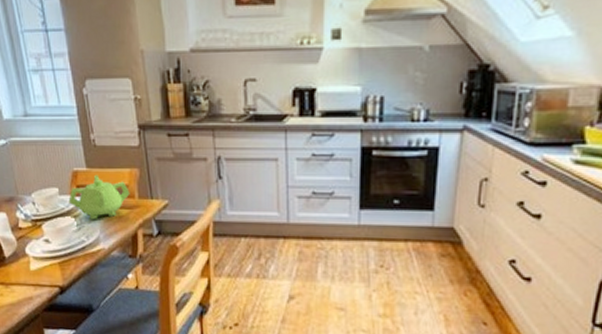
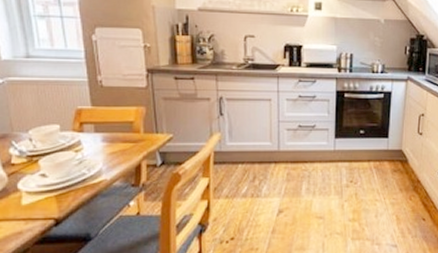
teapot: present [68,174,130,220] -> none [70,112,135,154]

